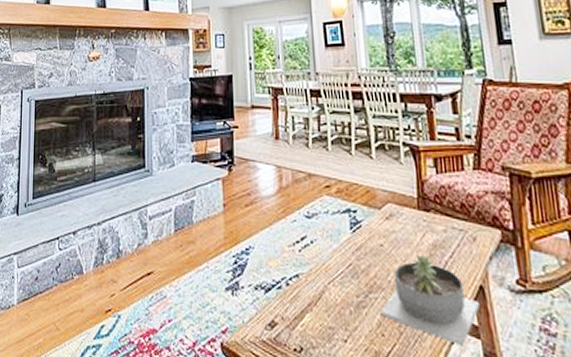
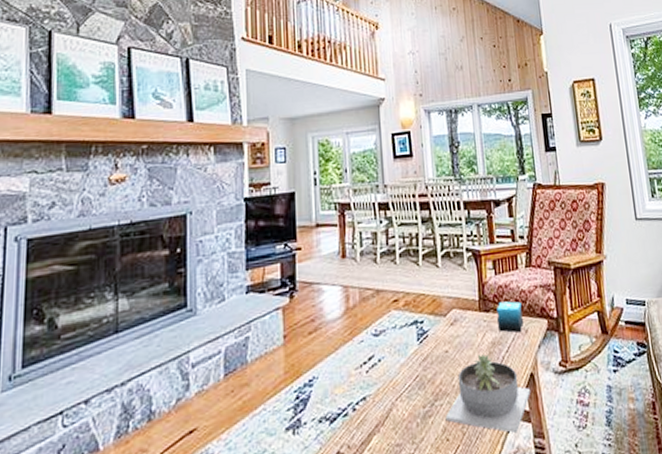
candle: none [438,203,472,238] -> present [496,301,524,333]

